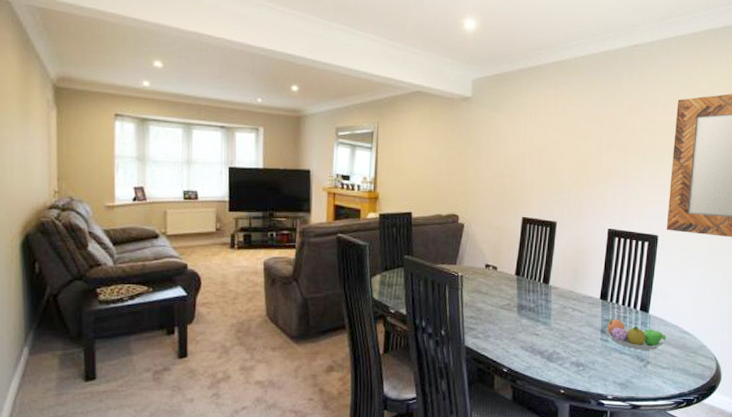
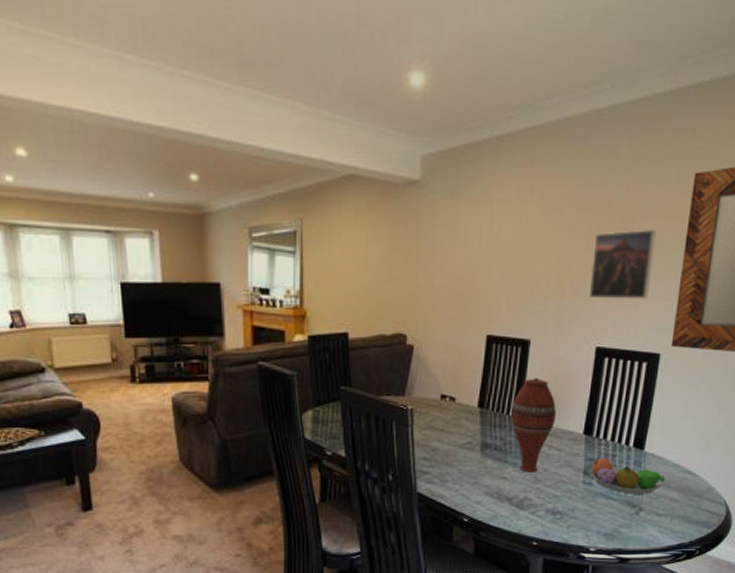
vase: none [542,252,578,330] -> present [511,378,556,472]
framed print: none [602,139,651,193] -> present [589,228,656,300]

